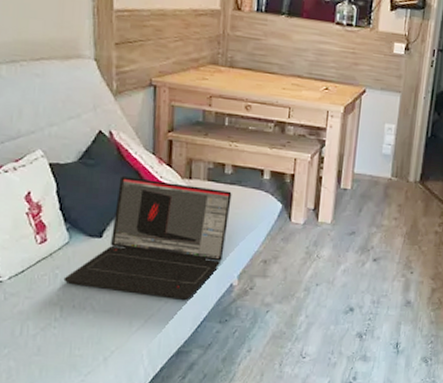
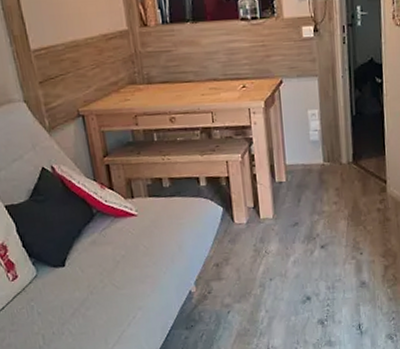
laptop: present [63,176,232,300] -> none [39,203,178,314]

